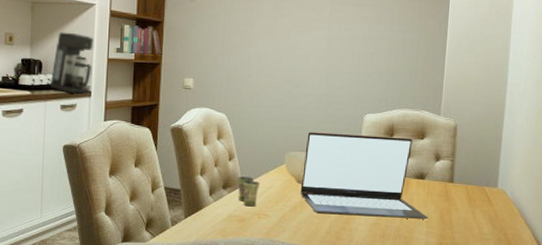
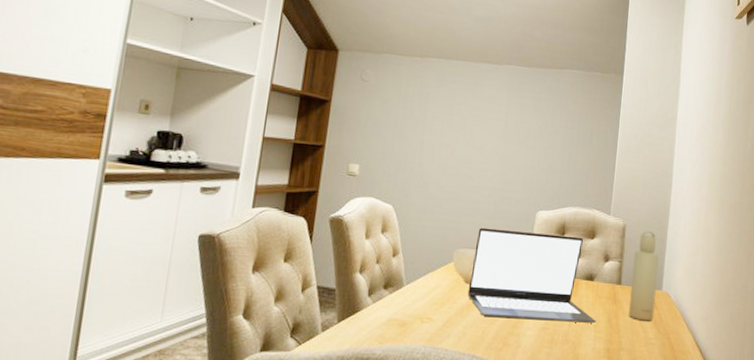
coffee maker: present [49,32,94,95] -> none [189,103,249,176]
books: present [114,23,162,56] -> none [271,99,326,137]
cup: present [237,176,261,207] -> none [400,275,426,309]
bottle: none [462,129,494,218] -> present [628,230,659,321]

